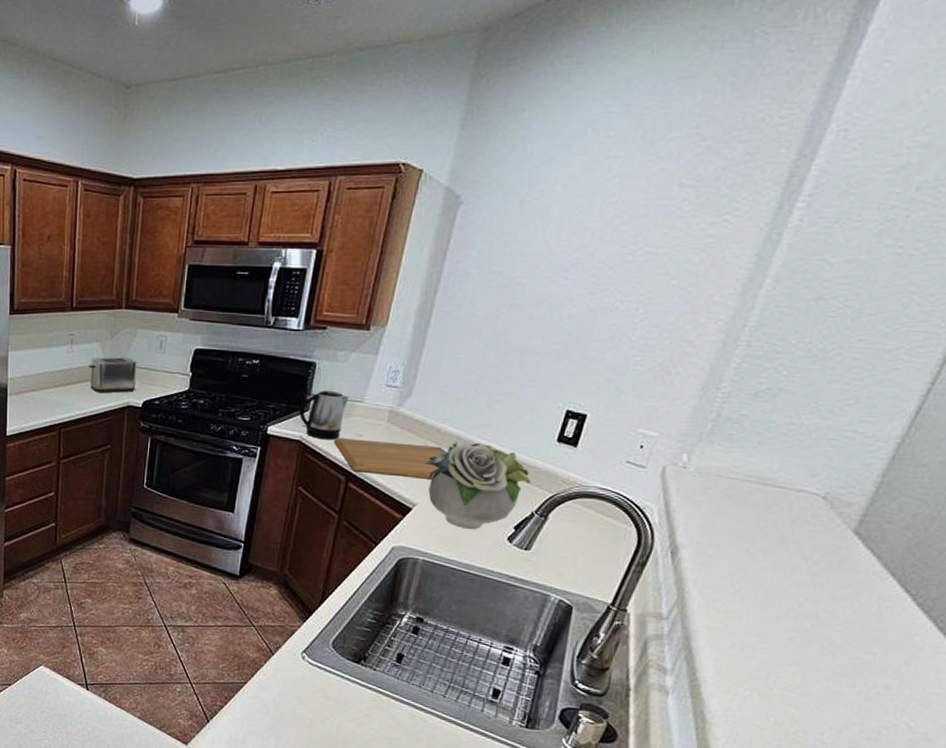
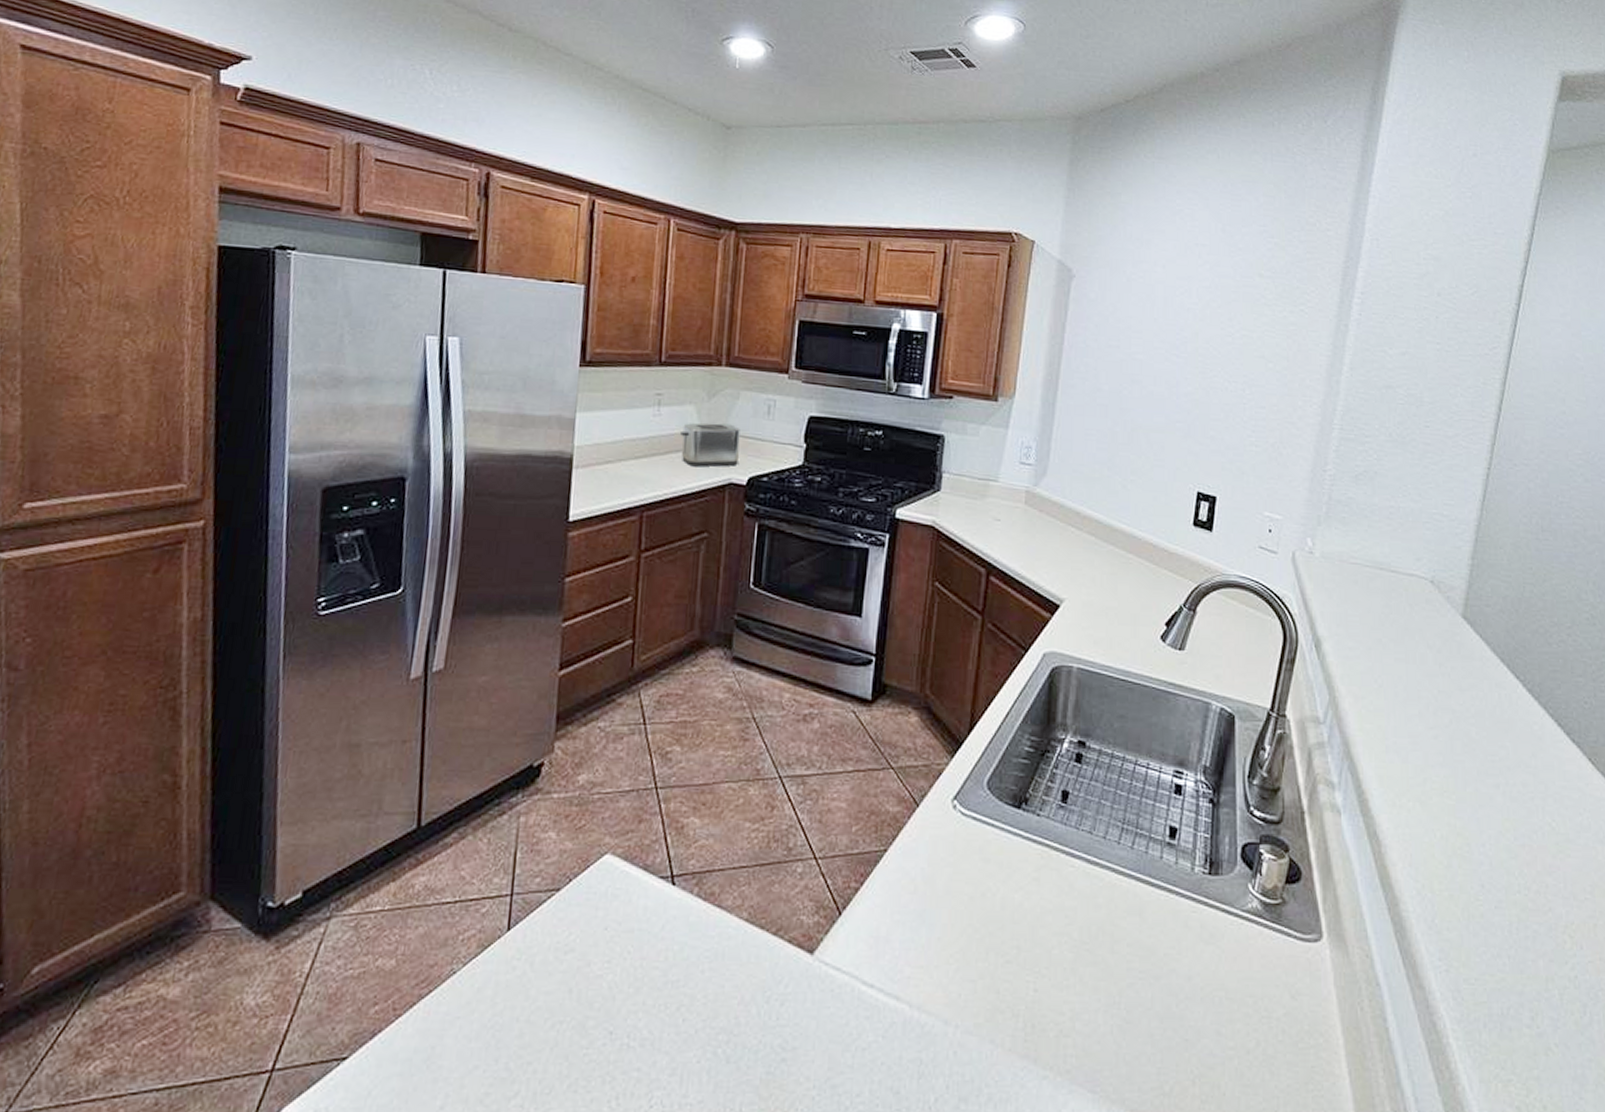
kettle: present [299,390,349,439] -> none [929,466,983,524]
chopping board: present [334,438,447,480] -> none [970,523,1089,570]
flower arrangement: present [423,442,531,529] -> none [1067,527,1175,628]

